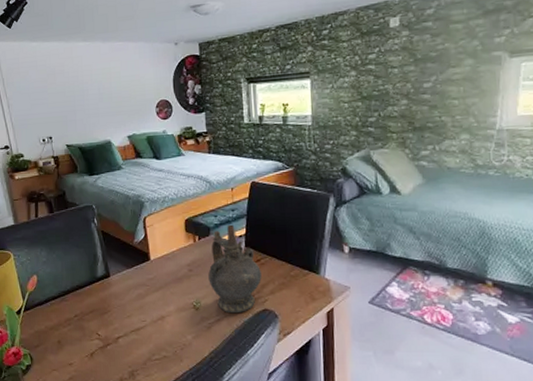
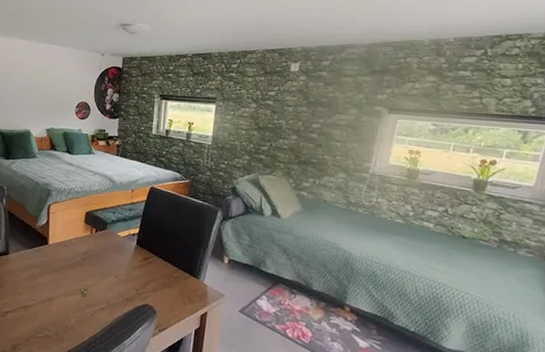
ceremonial vessel: present [208,224,262,314] -> none [98,222,147,305]

